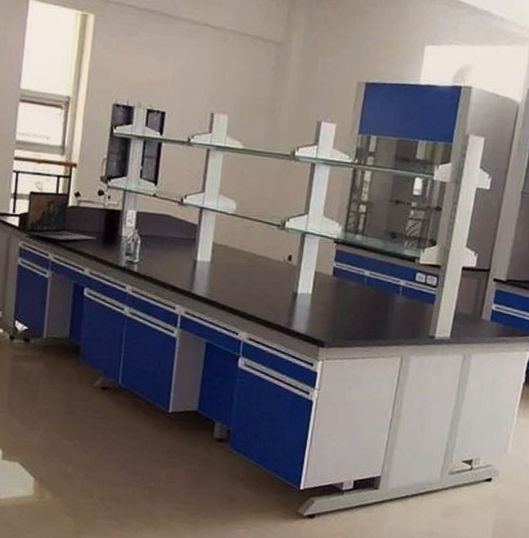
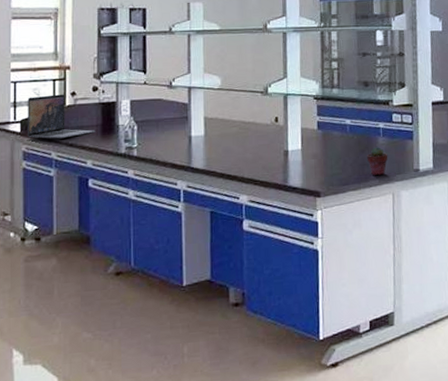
potted succulent: none [380,305,404,336] -> present [367,147,388,175]

